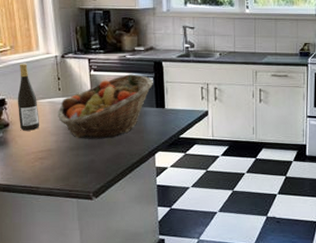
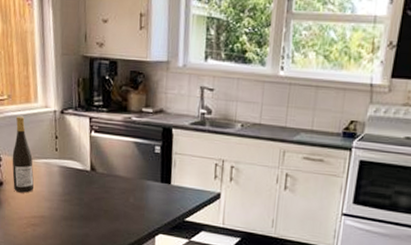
fruit basket: present [58,74,153,139] -> none [53,139,160,213]

